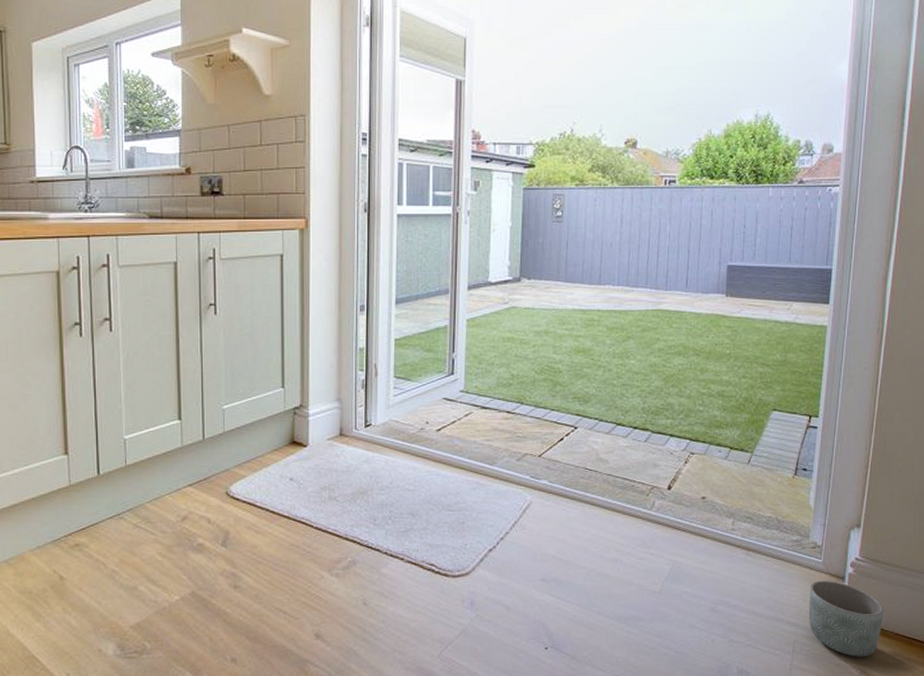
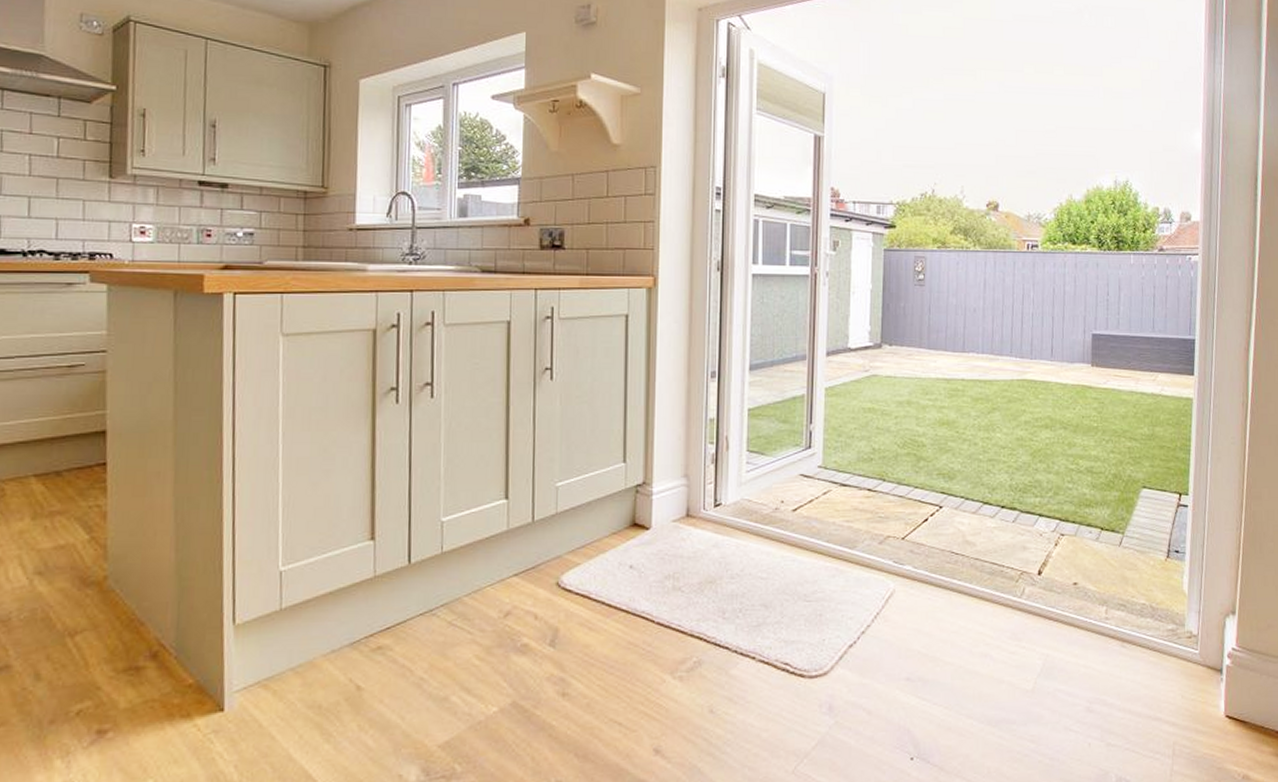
planter: present [808,580,884,657] -> none [1187,673,1264,759]

